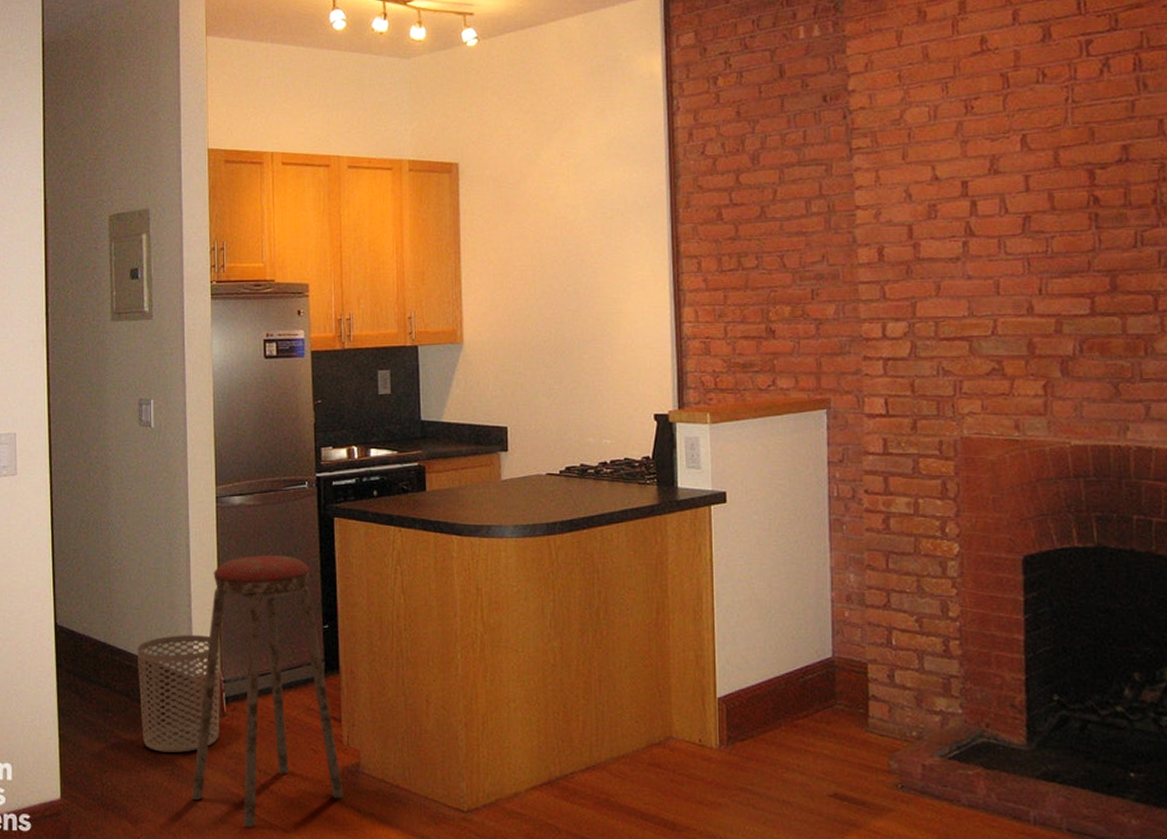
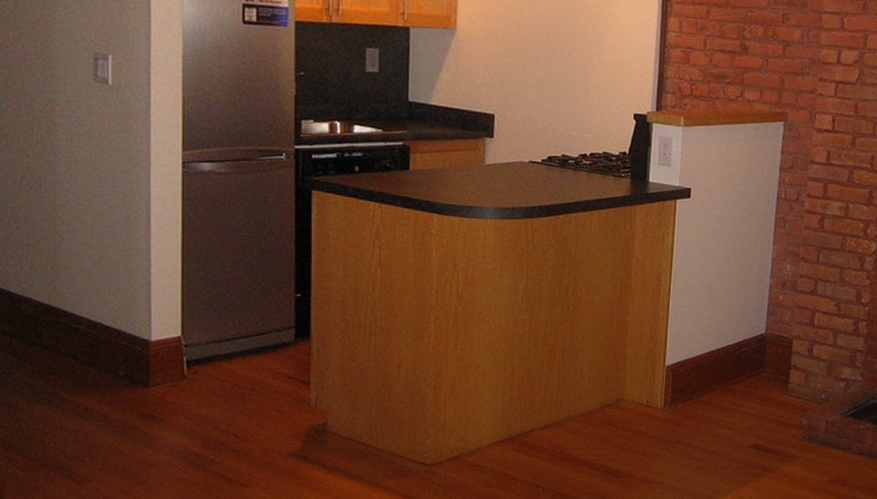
waste bin: present [137,635,221,753] -> none [86,299,183,414]
music stool: present [191,555,344,827] -> none [145,223,309,483]

